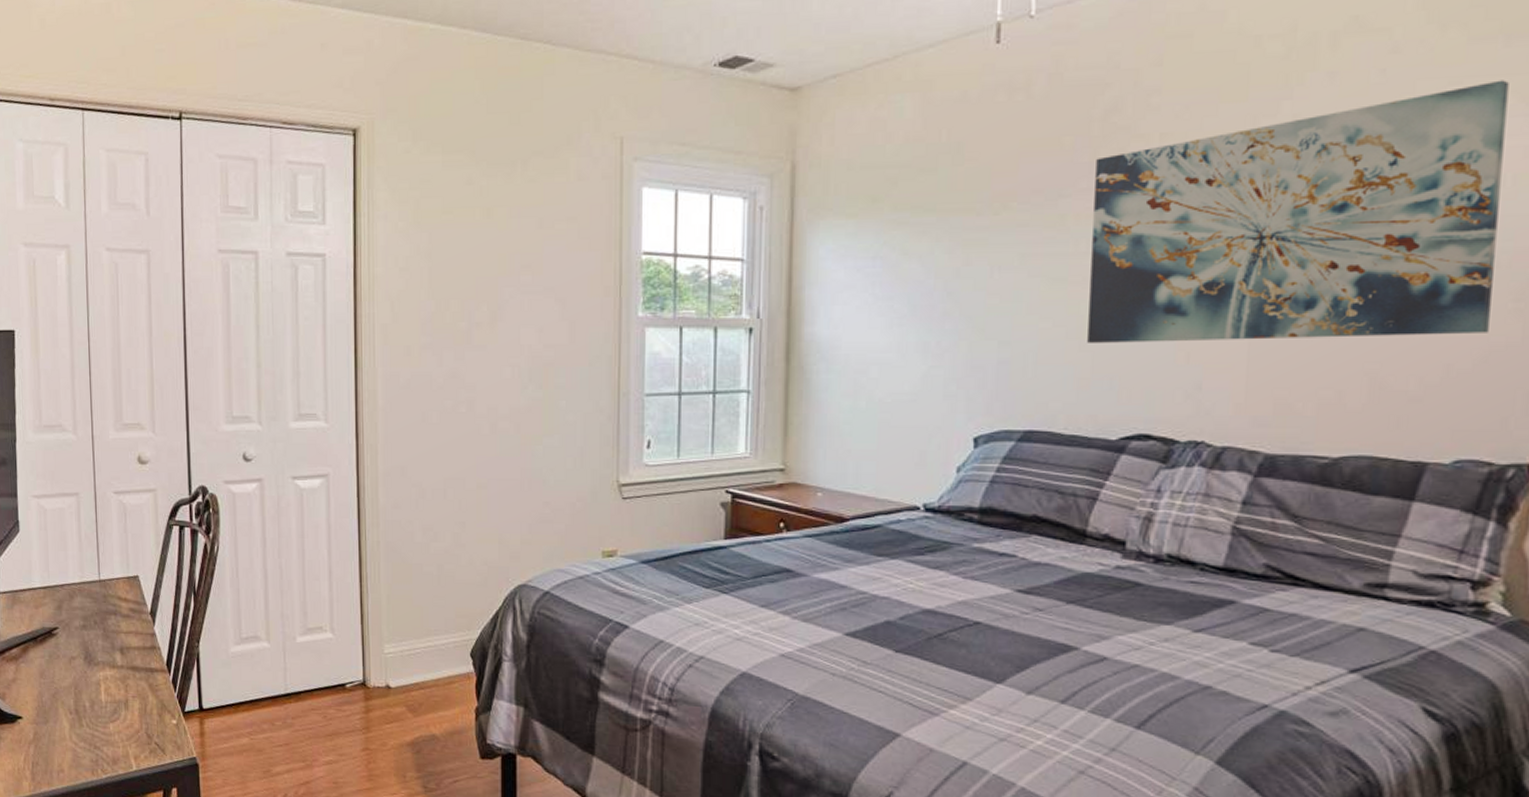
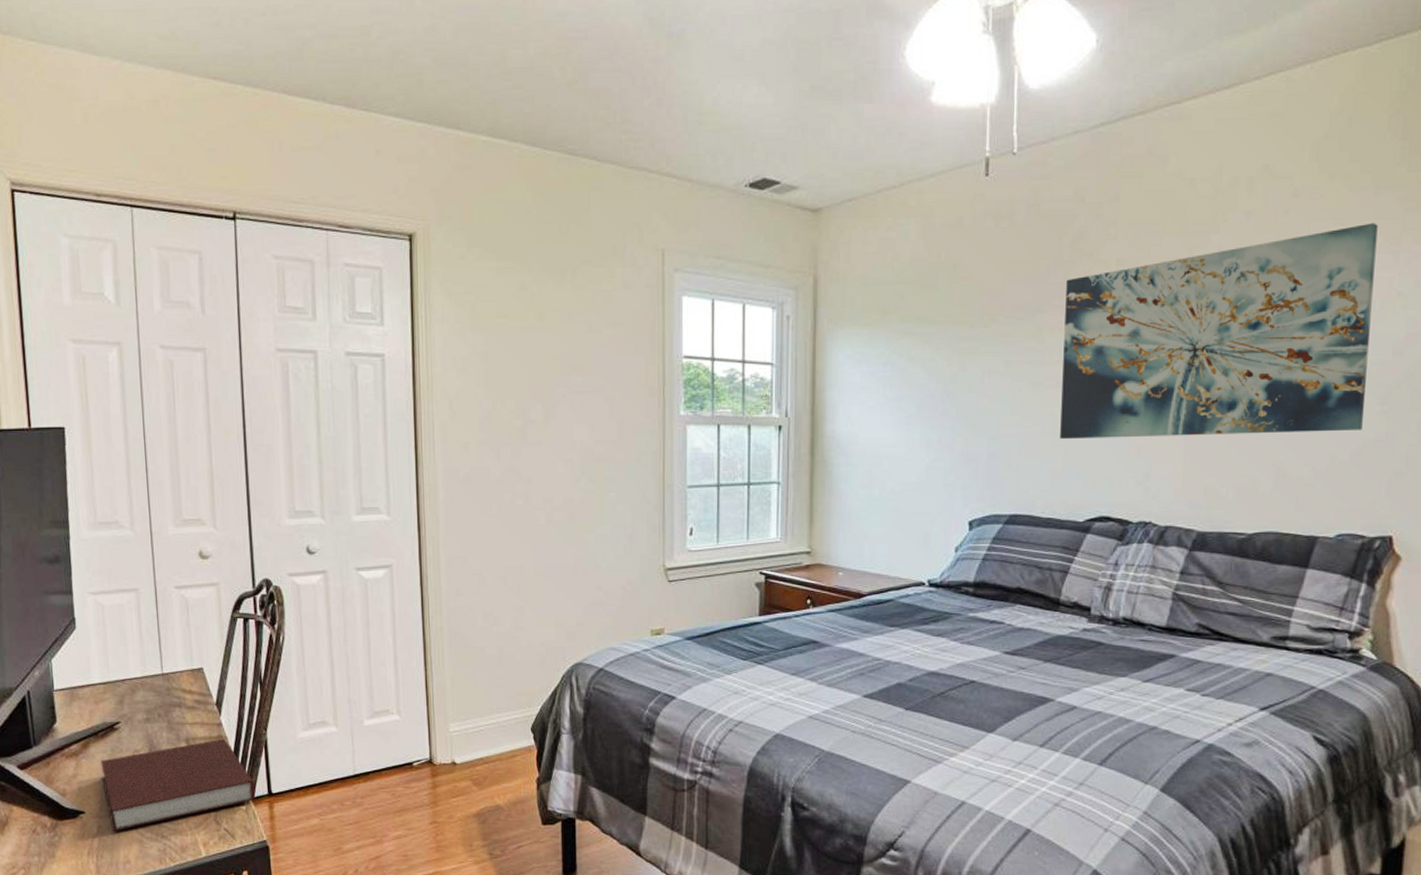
notebook: none [39,649,187,739] -> present [100,738,256,832]

